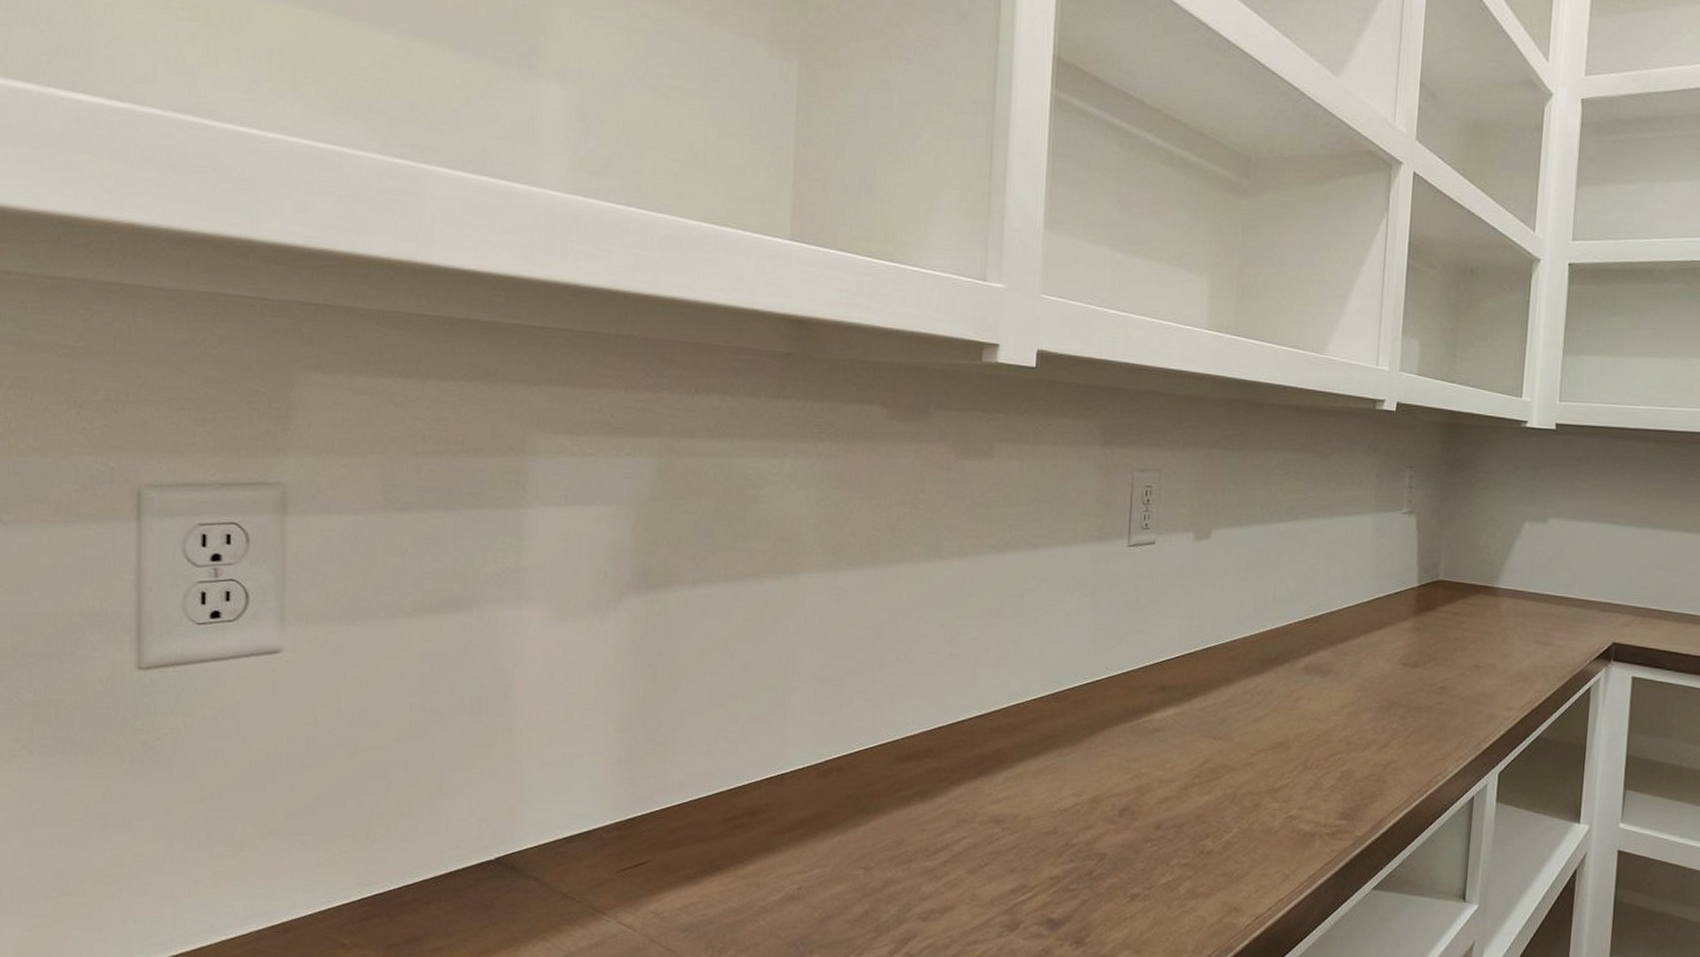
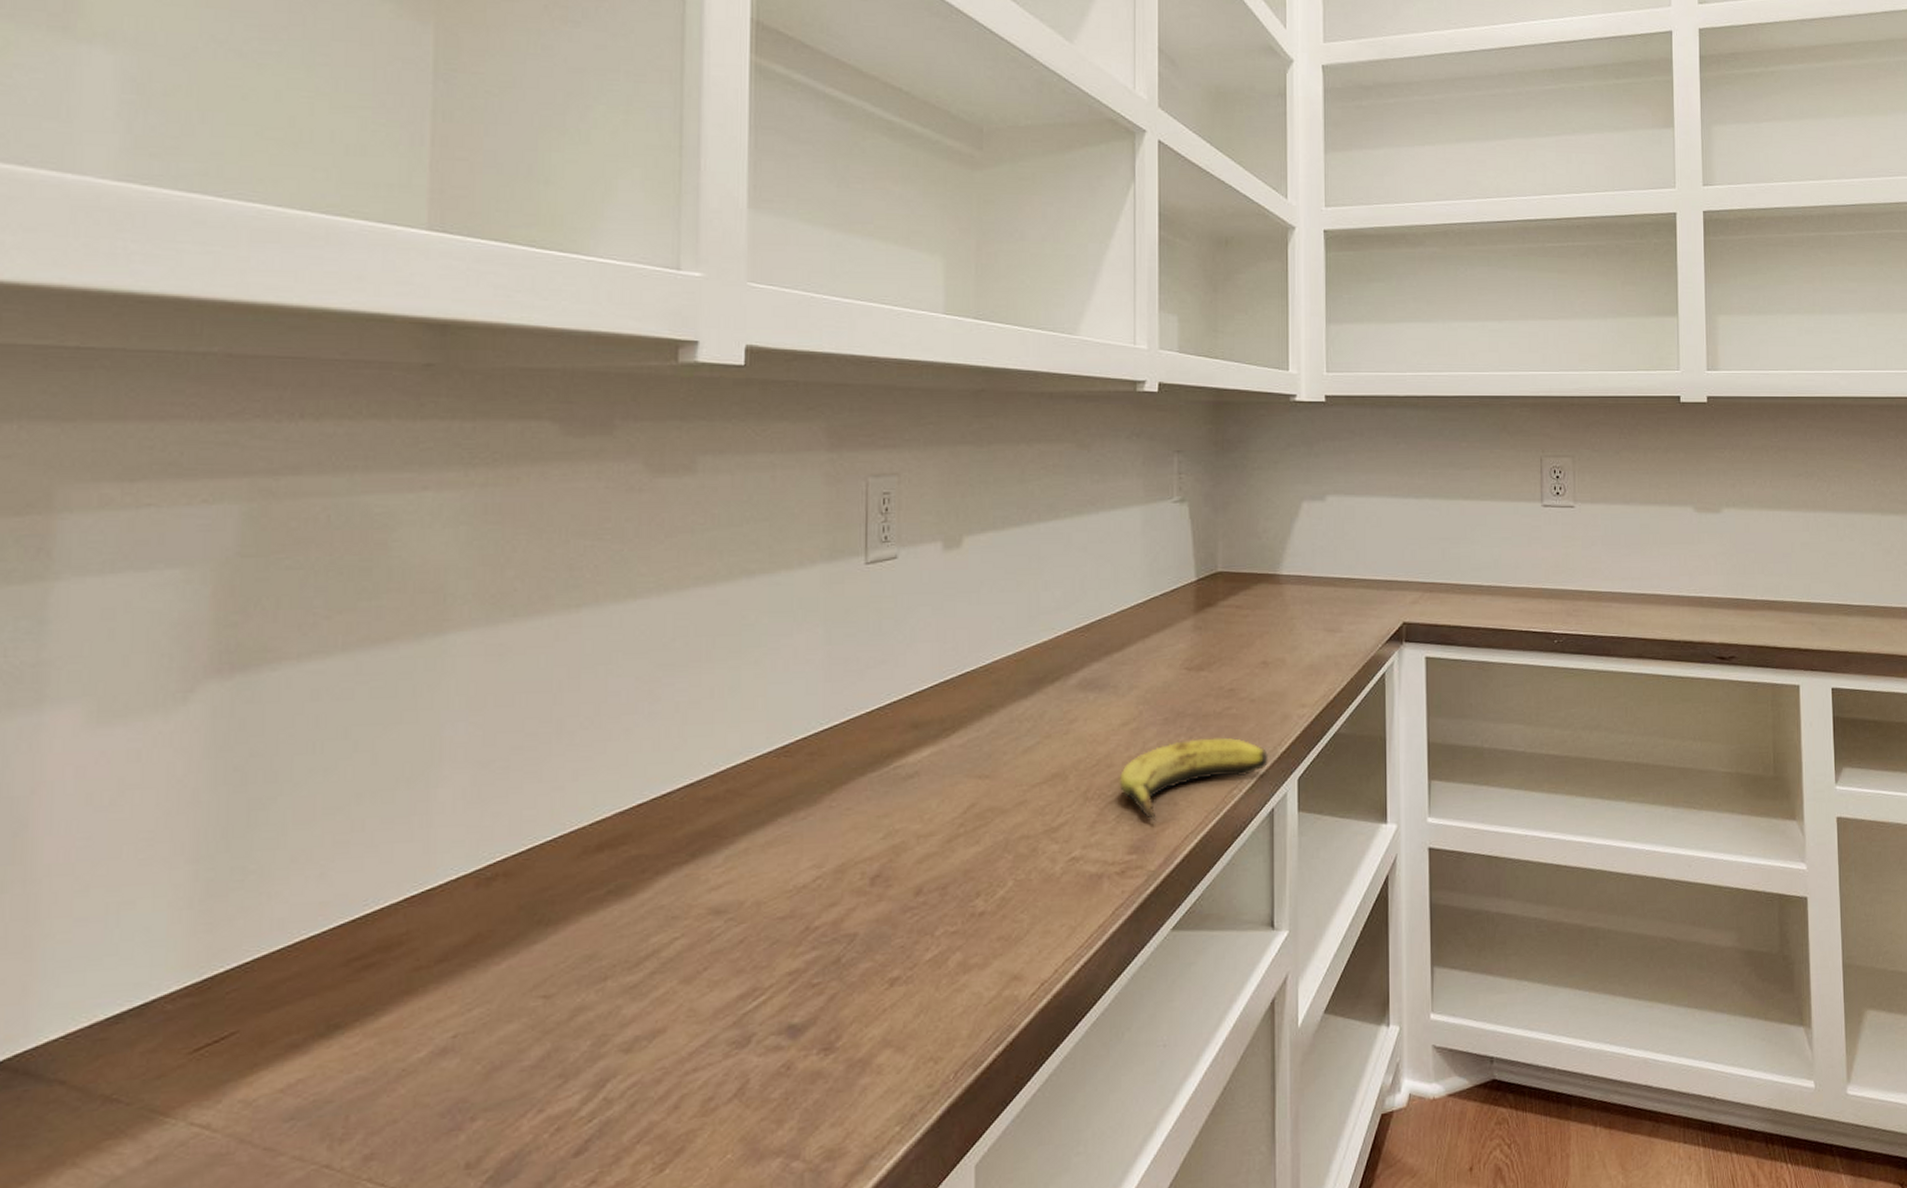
banana: none [1335,727,1473,795] -> present [1119,737,1268,822]

